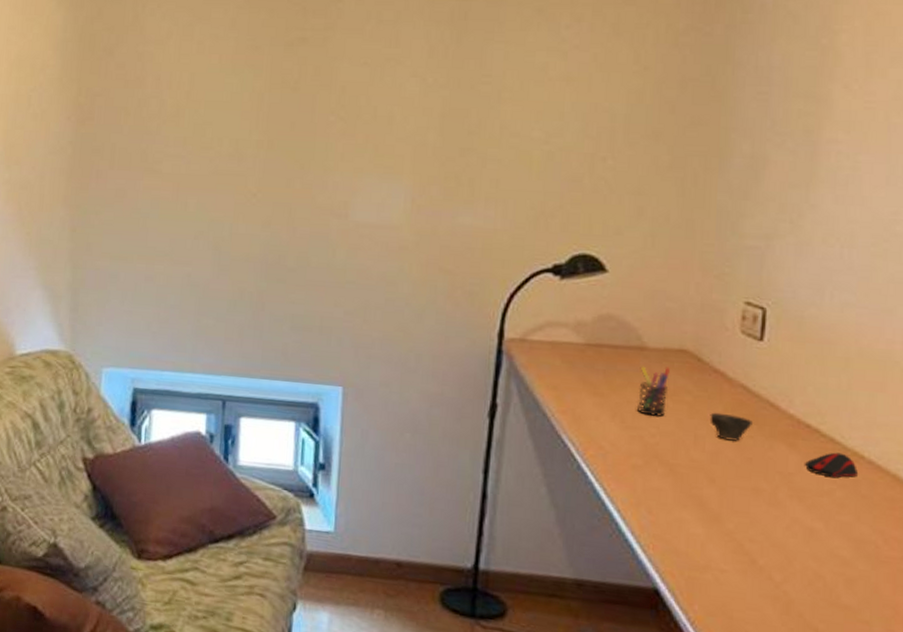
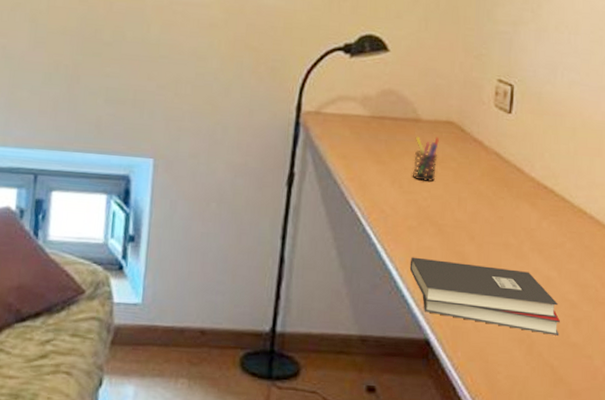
hardback book: none [634,498,828,596] -> present [409,257,561,336]
cup: present [710,412,753,441] -> none [470,177,503,202]
computer mouse: present [805,452,859,478] -> none [543,209,583,232]

